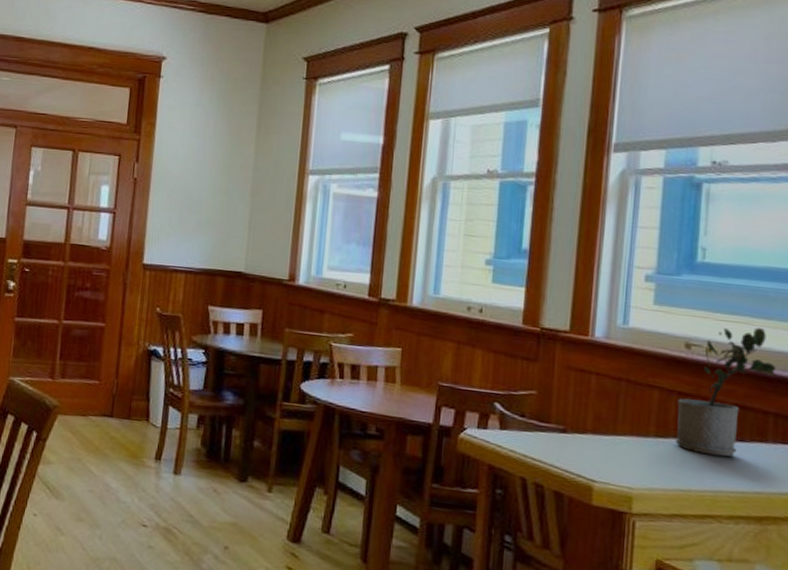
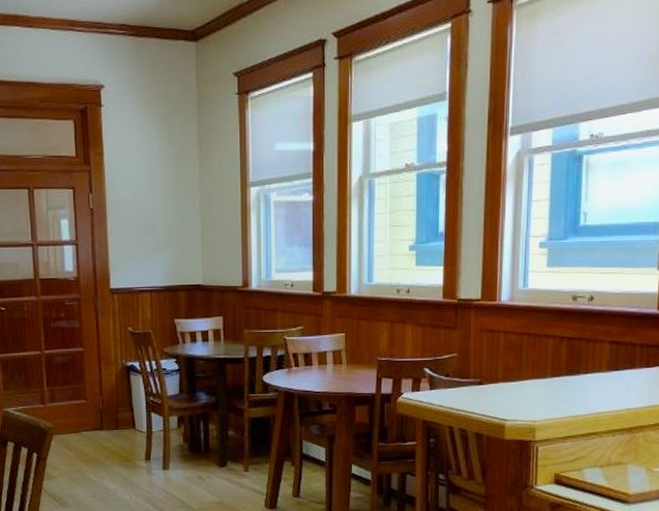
potted plant: present [675,327,777,457] -> none [566,275,642,385]

